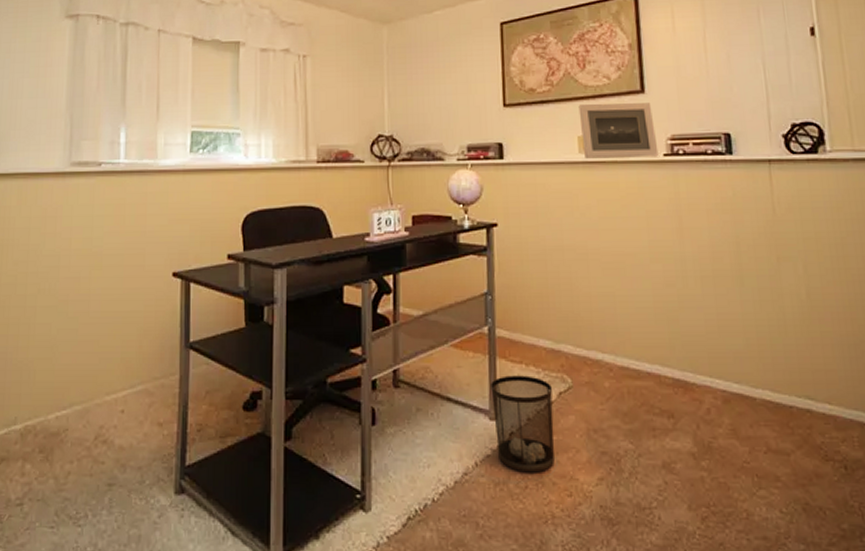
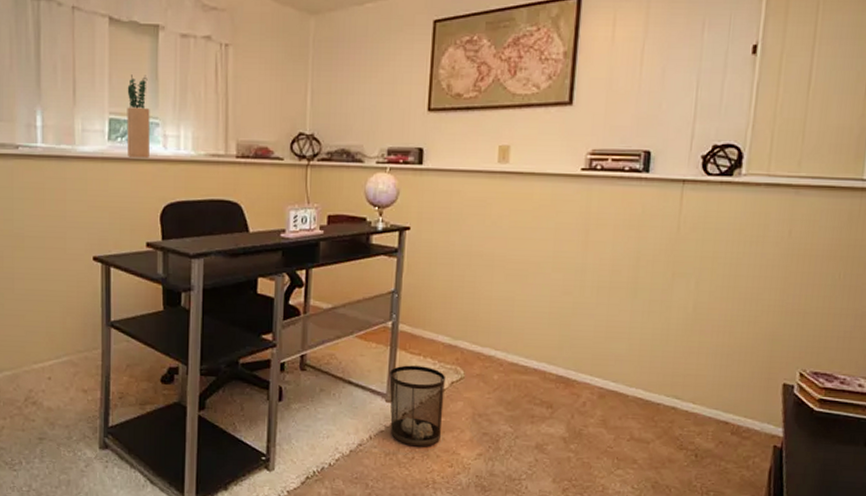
vase: none [208,88,231,168] -> present [127,75,150,158]
picture frame: present [578,102,659,159] -> none [502,112,577,171]

